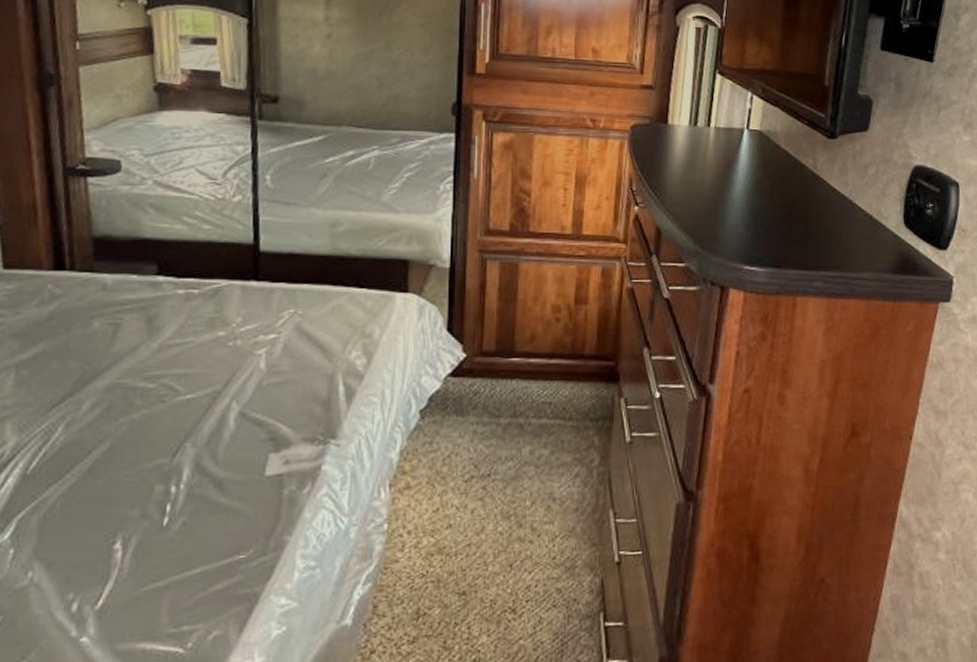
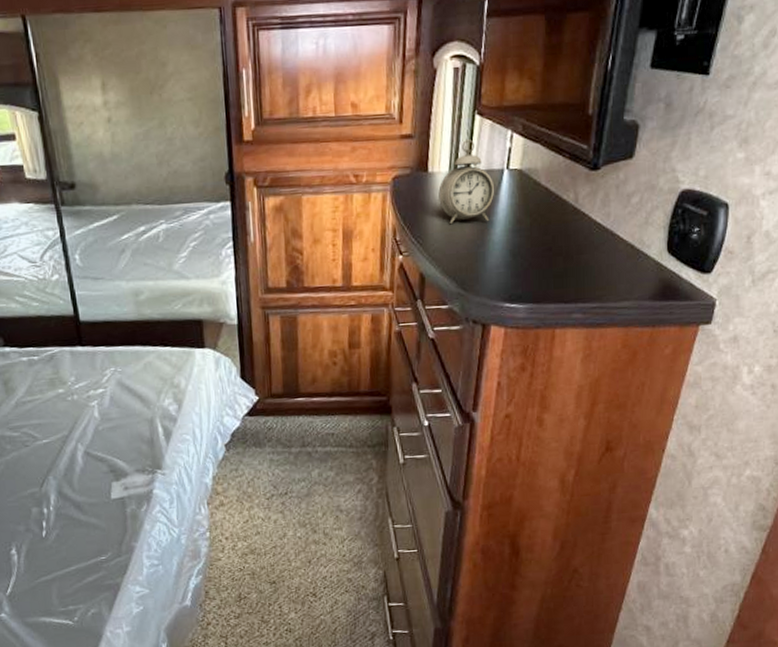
alarm clock: none [678,96,735,180] -> present [438,139,495,223]

